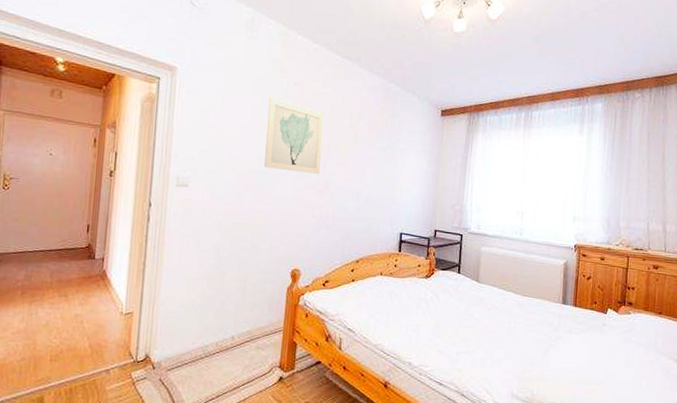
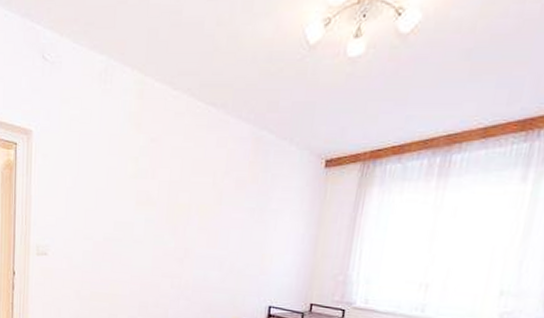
wall art: present [264,97,324,174] -> none [121,156,184,240]

